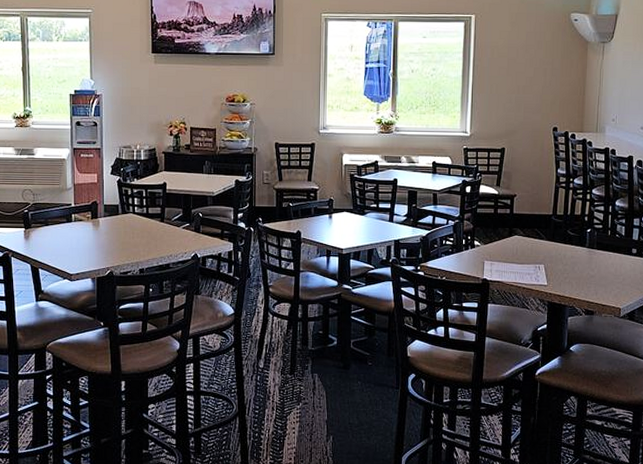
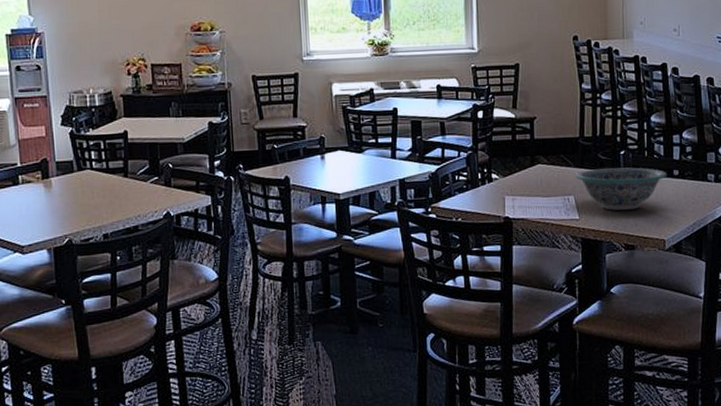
decorative bowl: none [546,243,627,281] -> present [575,167,668,211]

